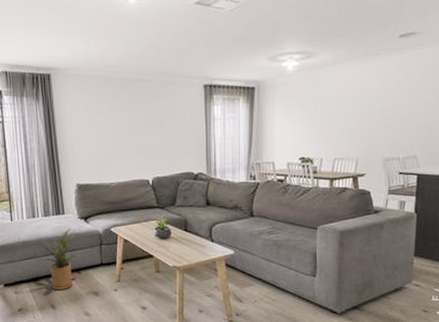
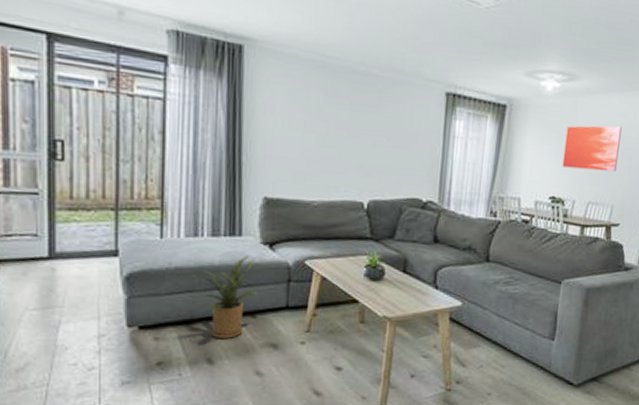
wall art: none [308,90,359,132] -> present [562,125,622,172]

